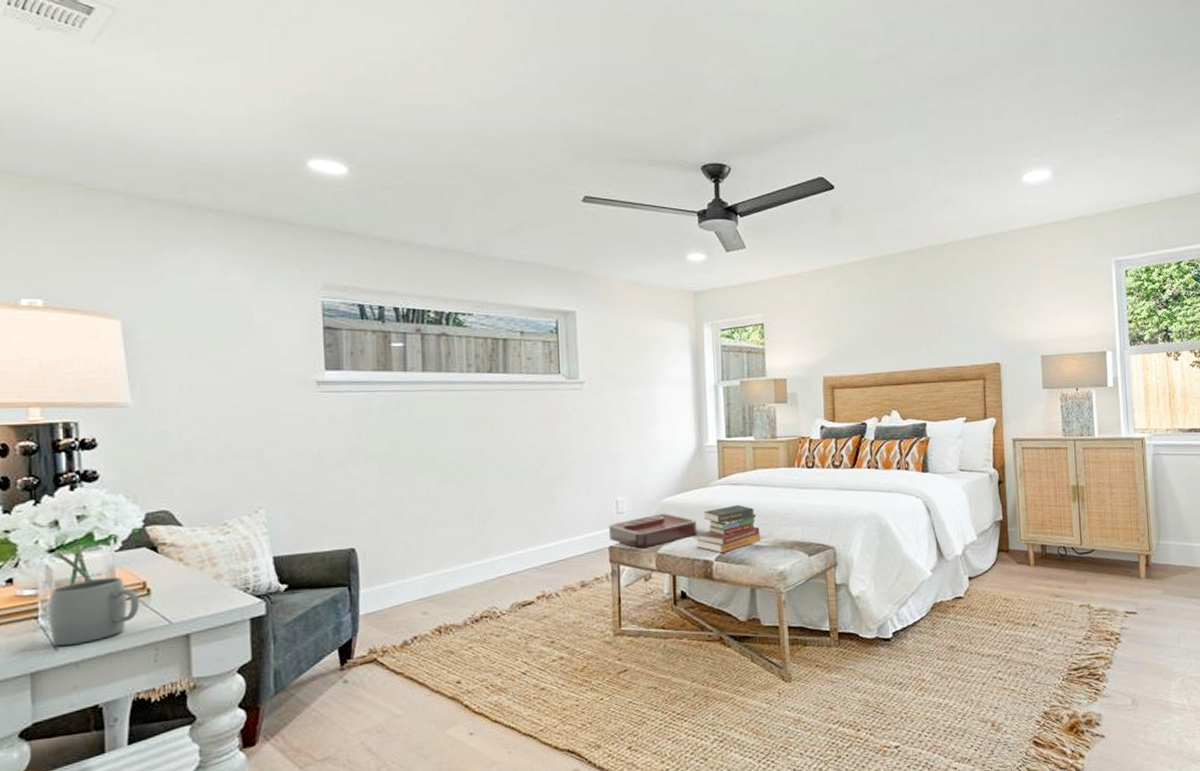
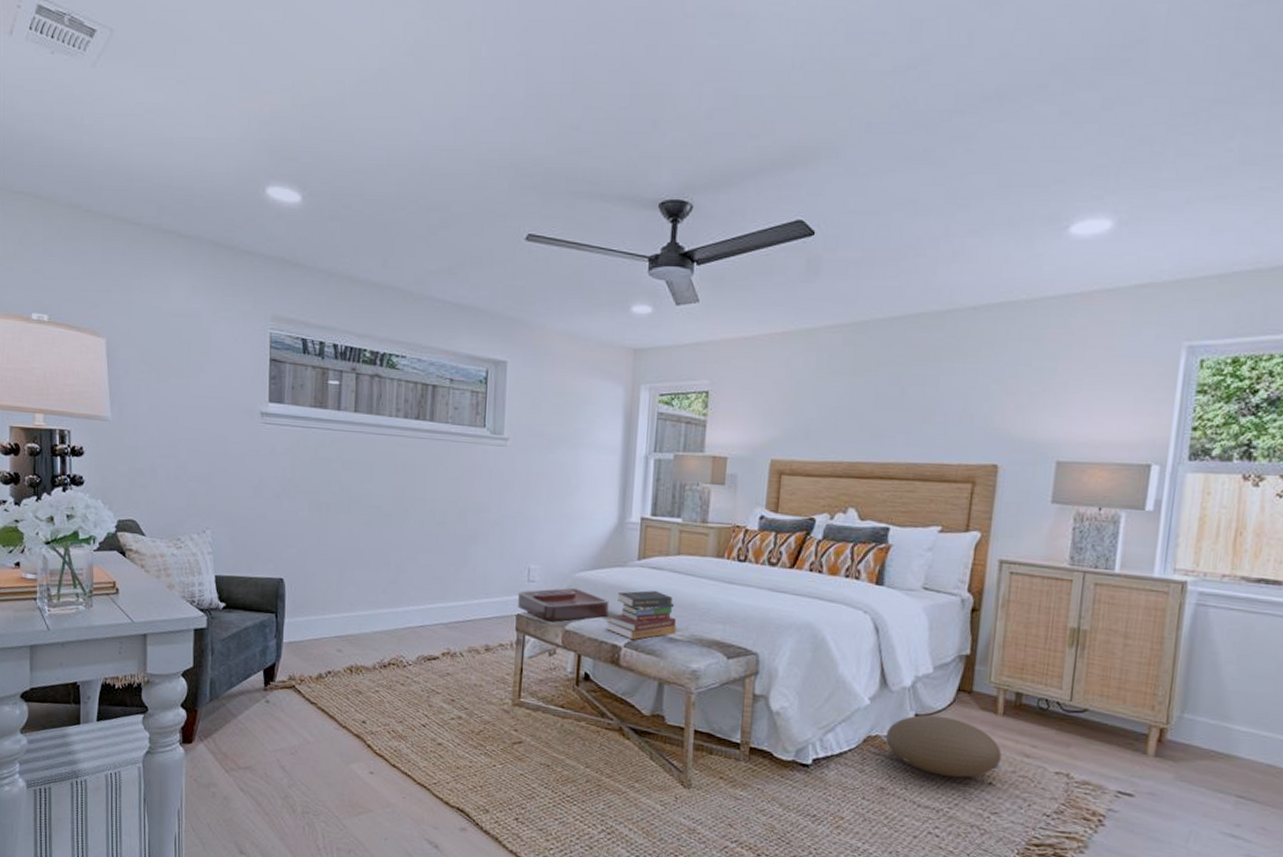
mug: present [47,576,139,647] -> none [43,572,110,628]
pouf: none [944,575,1044,626] -> present [881,714,1006,778]

